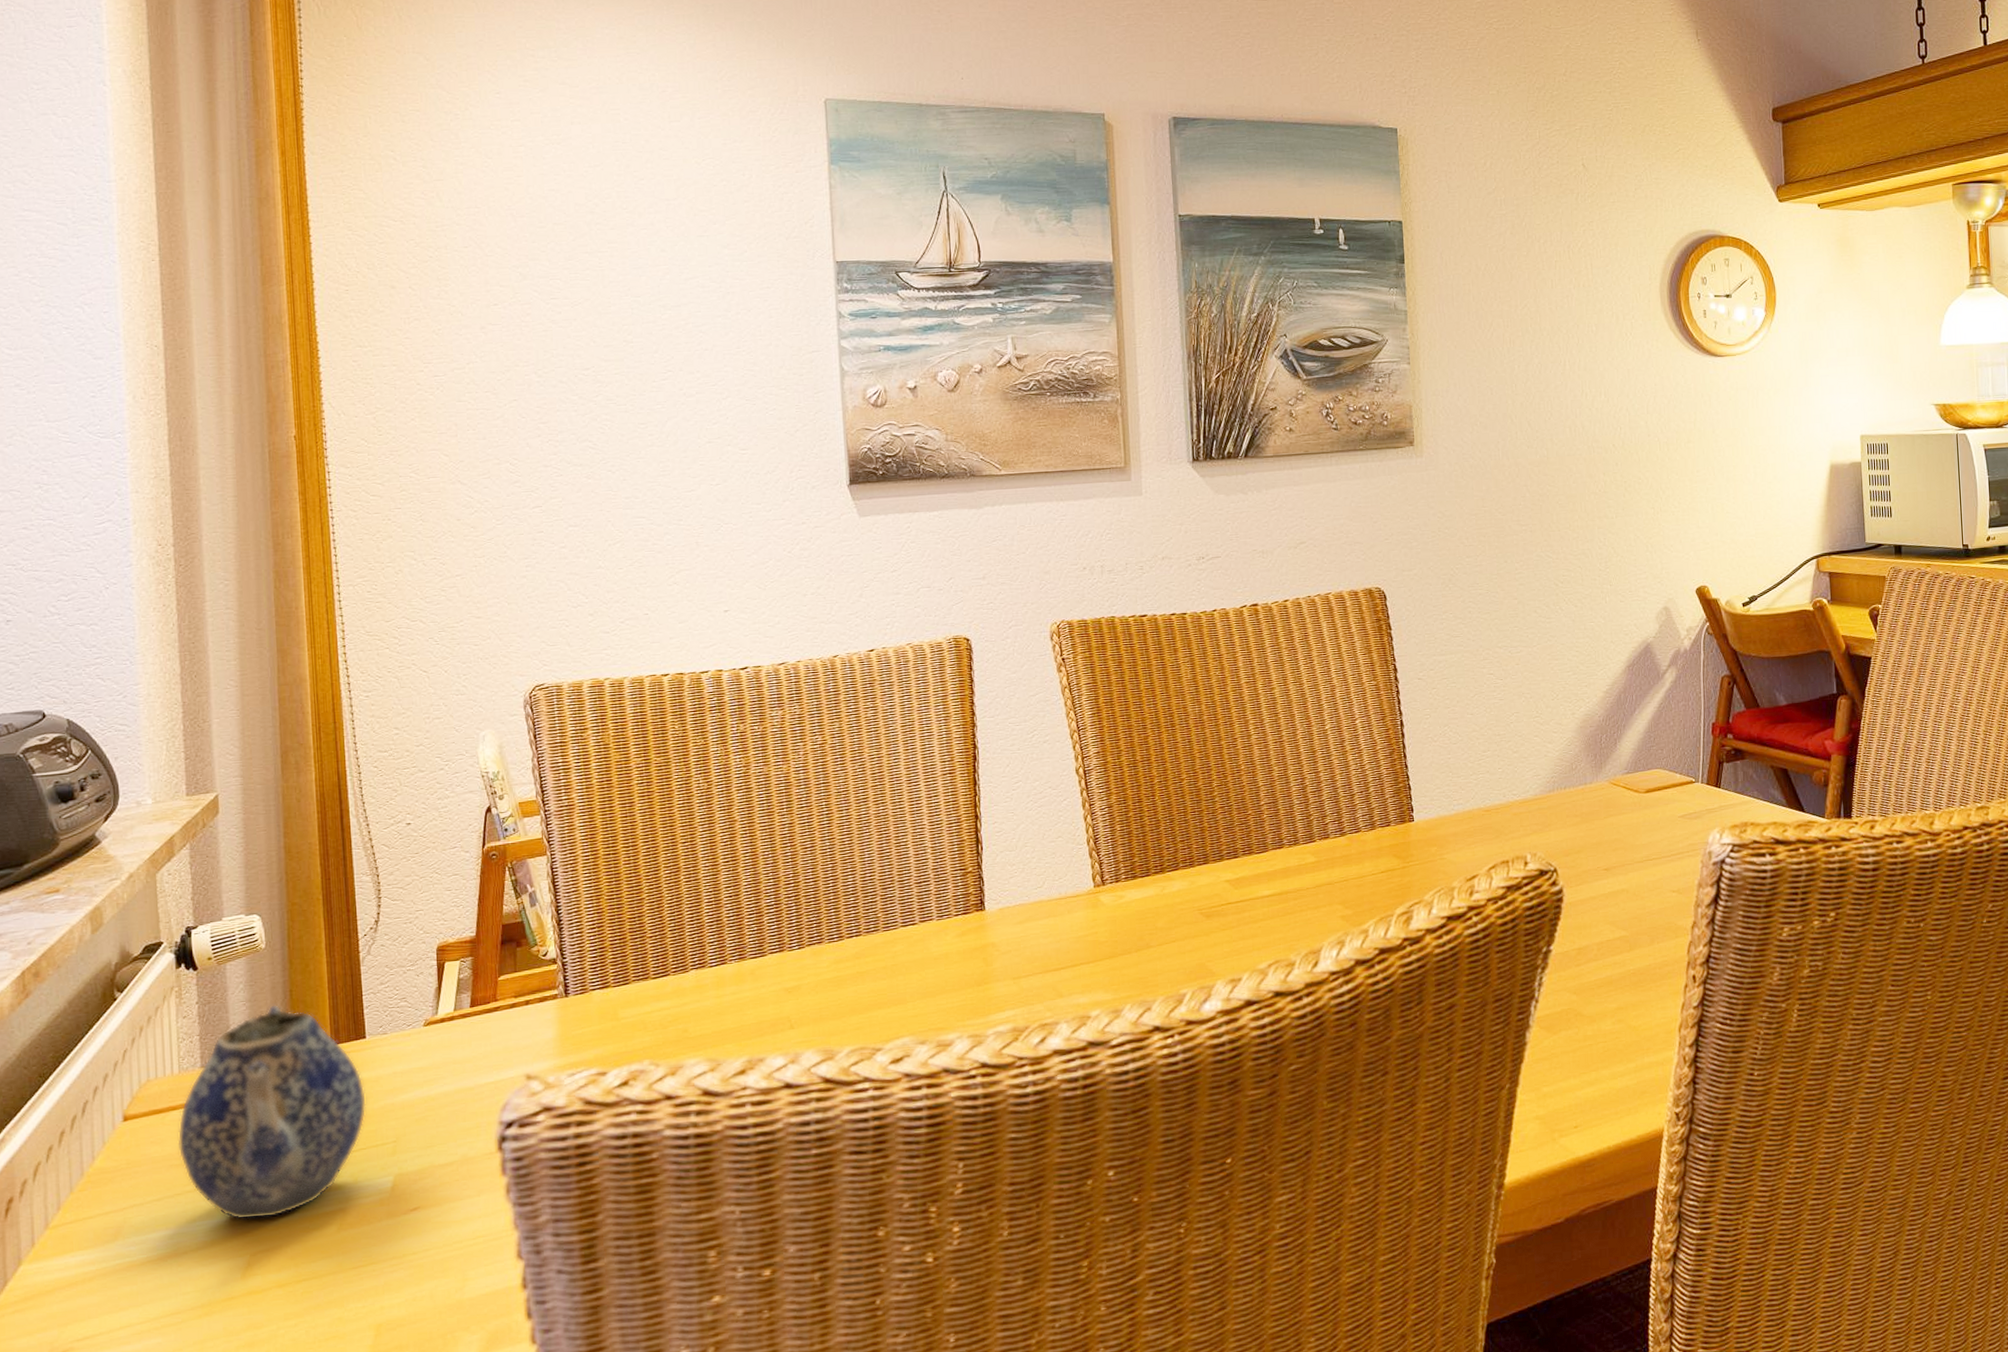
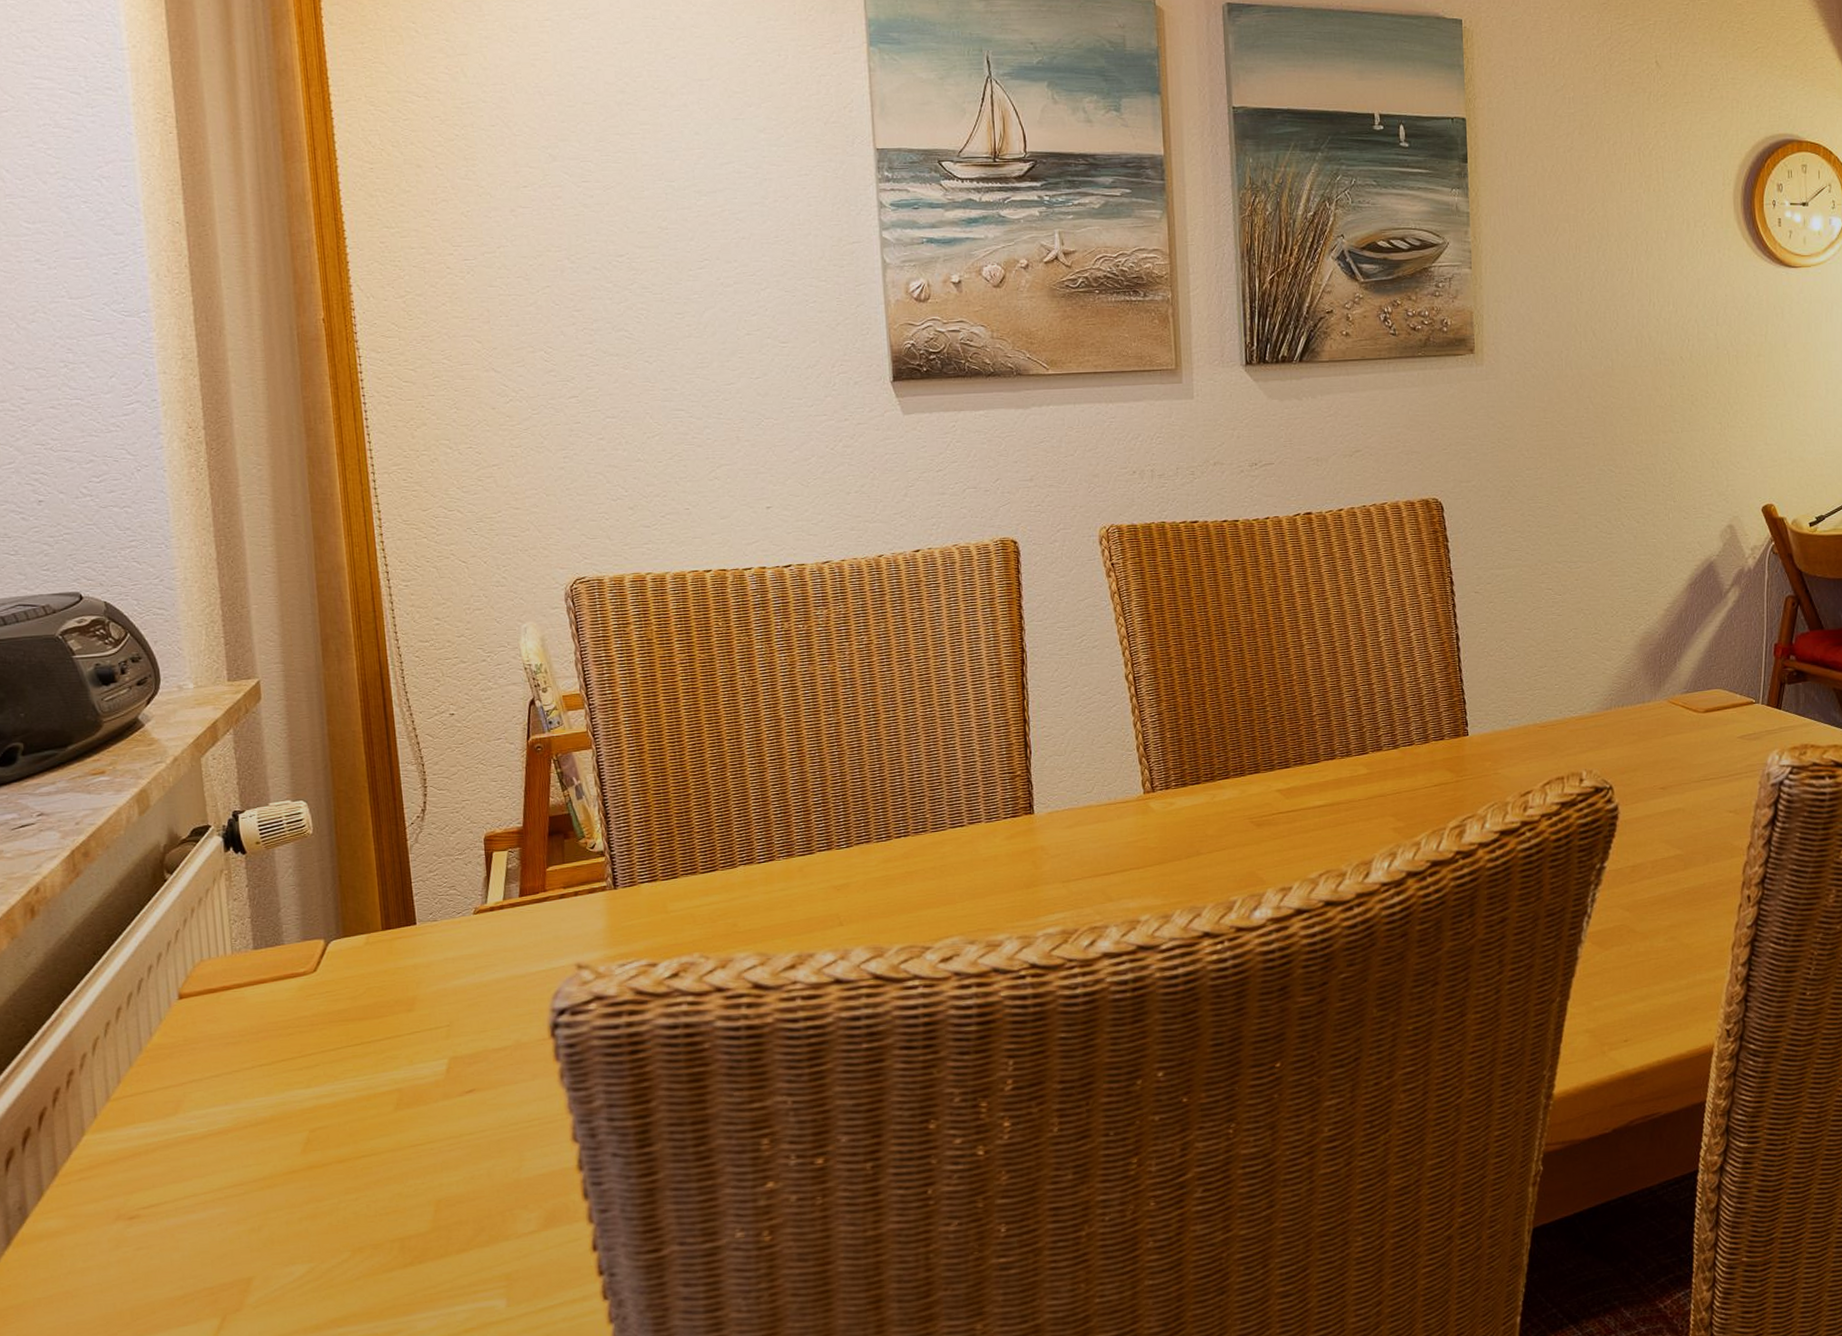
teapot: present [177,1005,367,1220] -> none [233,890,419,1098]

